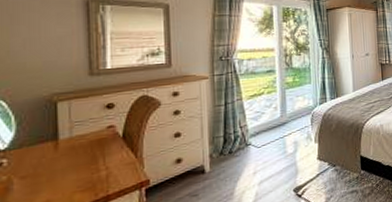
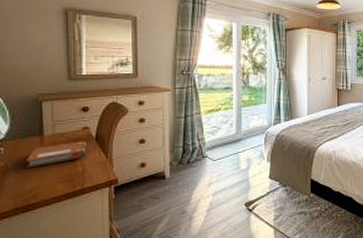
notebook: none [36,141,112,180] -> present [26,141,87,168]

